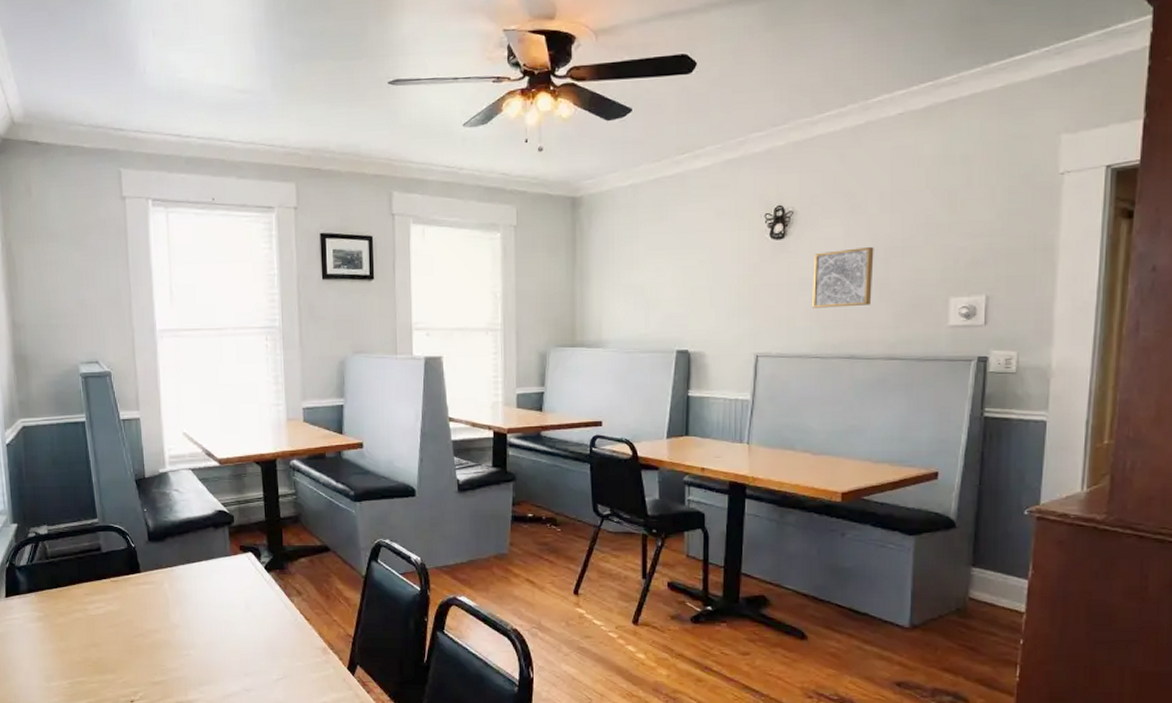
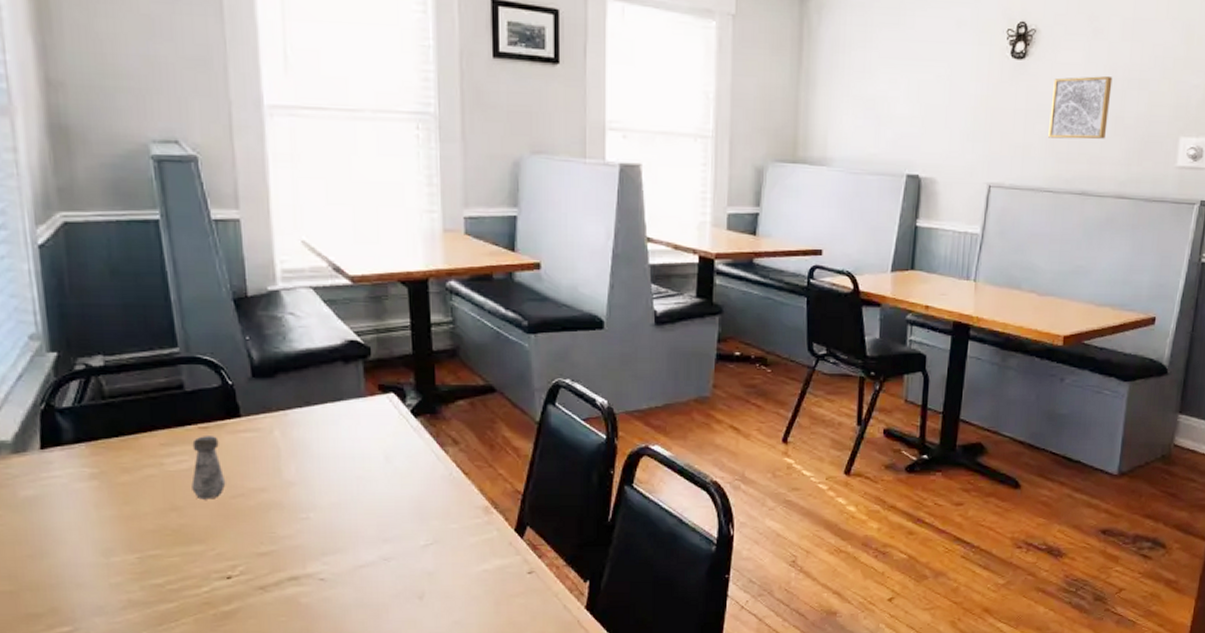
salt shaker: none [106,587,130,638] -> present [191,436,226,500]

